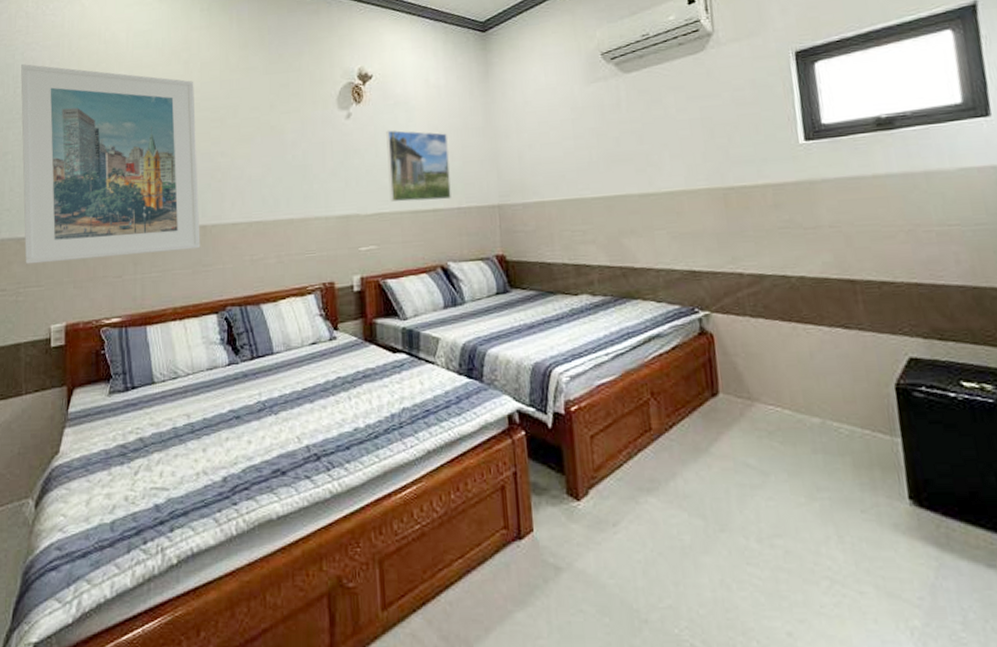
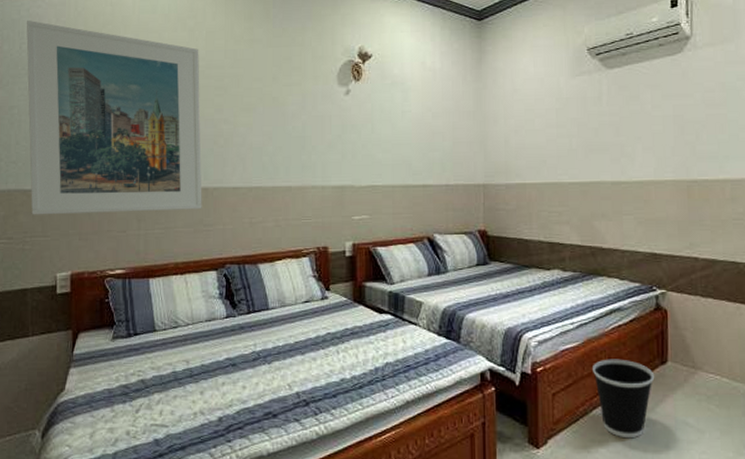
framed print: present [386,130,451,202] -> none [382,108,440,177]
wastebasket: none [634,392,706,485] -> present [593,359,655,439]

